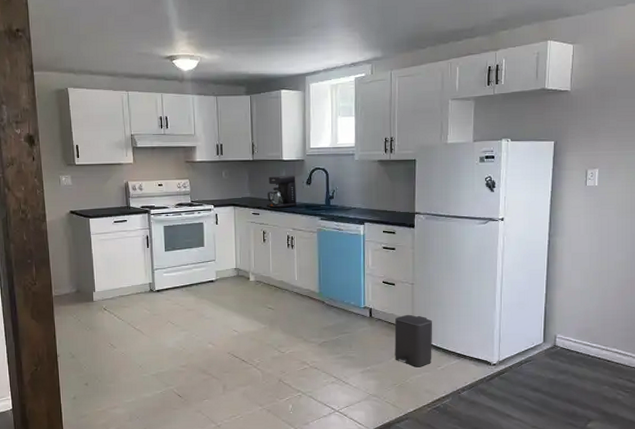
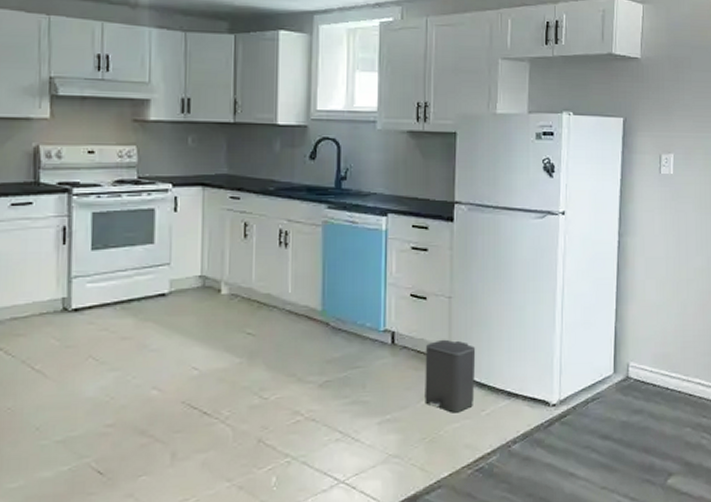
coffee maker: present [267,175,296,208] -> none [251,145,295,191]

